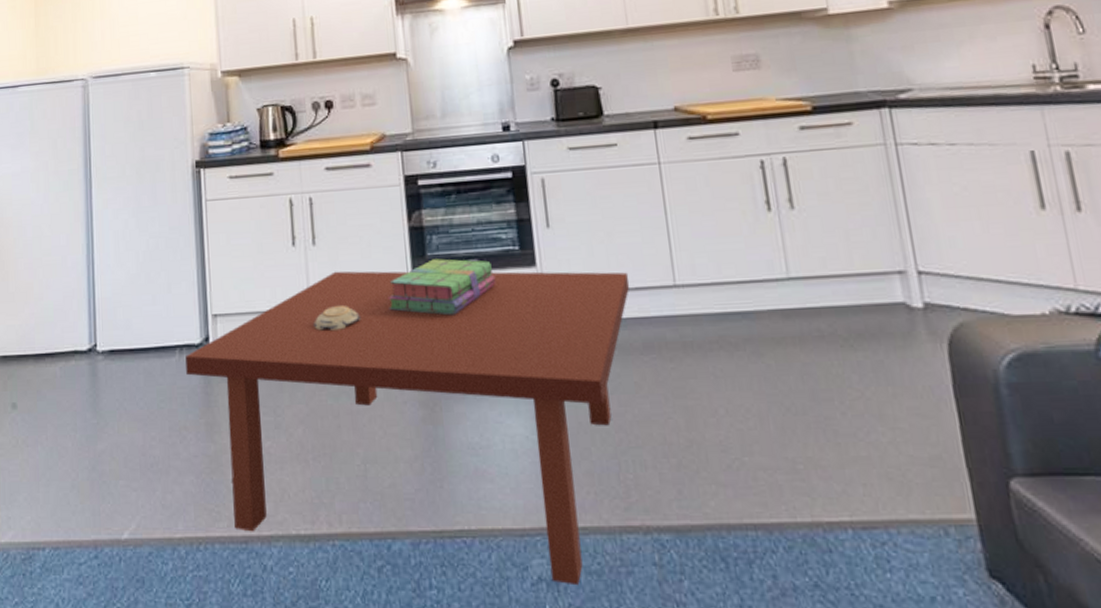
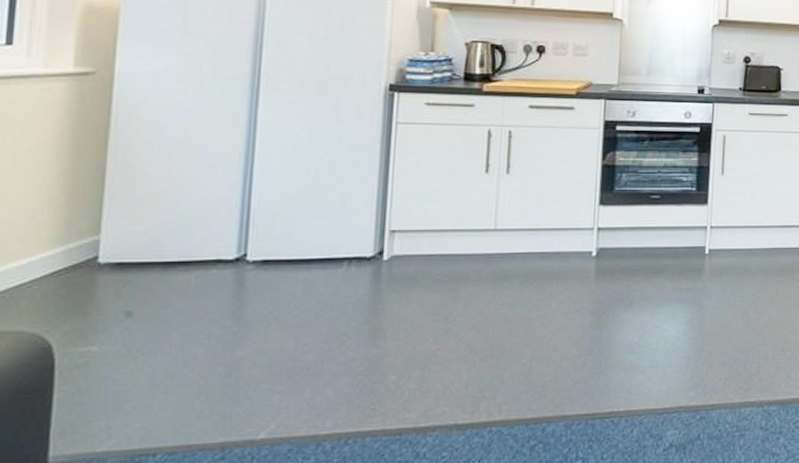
coffee table: present [185,271,630,586] -> none [353,198,779,448]
decorative bowl: present [314,306,362,332] -> none [497,228,546,250]
stack of books: present [388,258,496,315] -> none [573,193,672,241]

